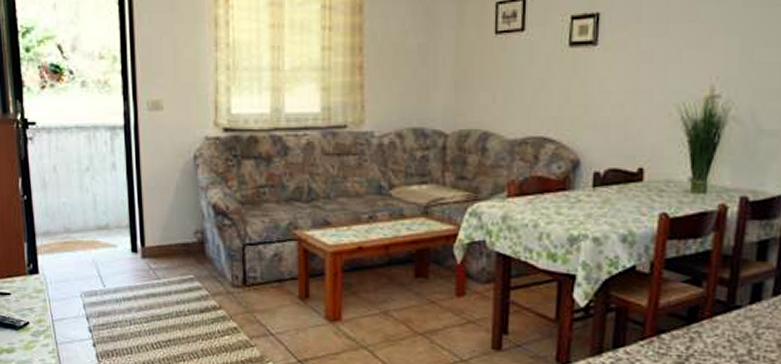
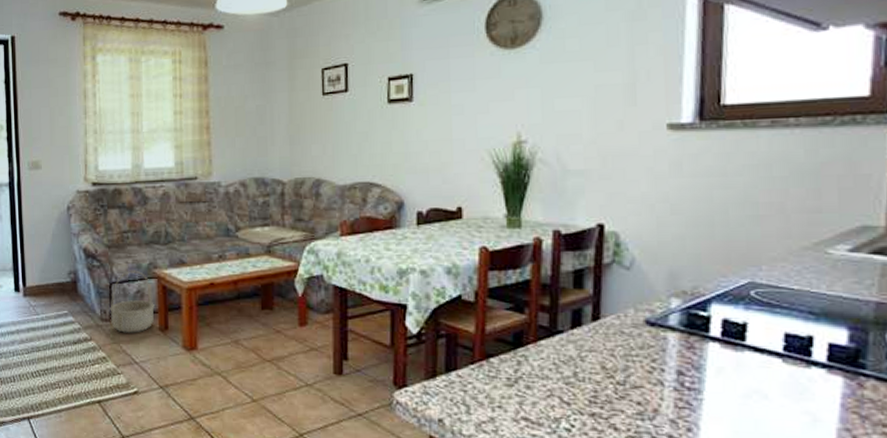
basket: none [242,230,294,302] -> present [110,270,155,333]

